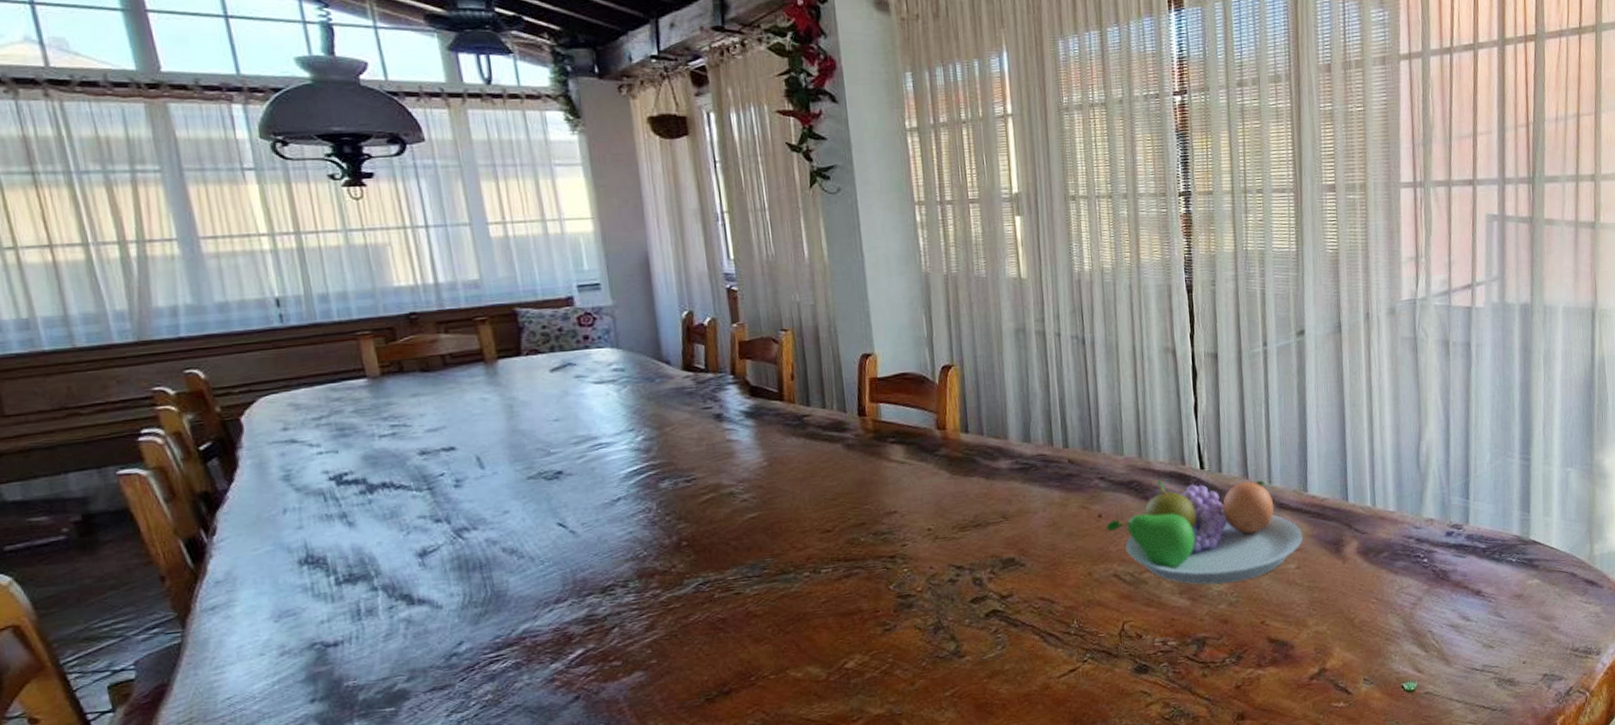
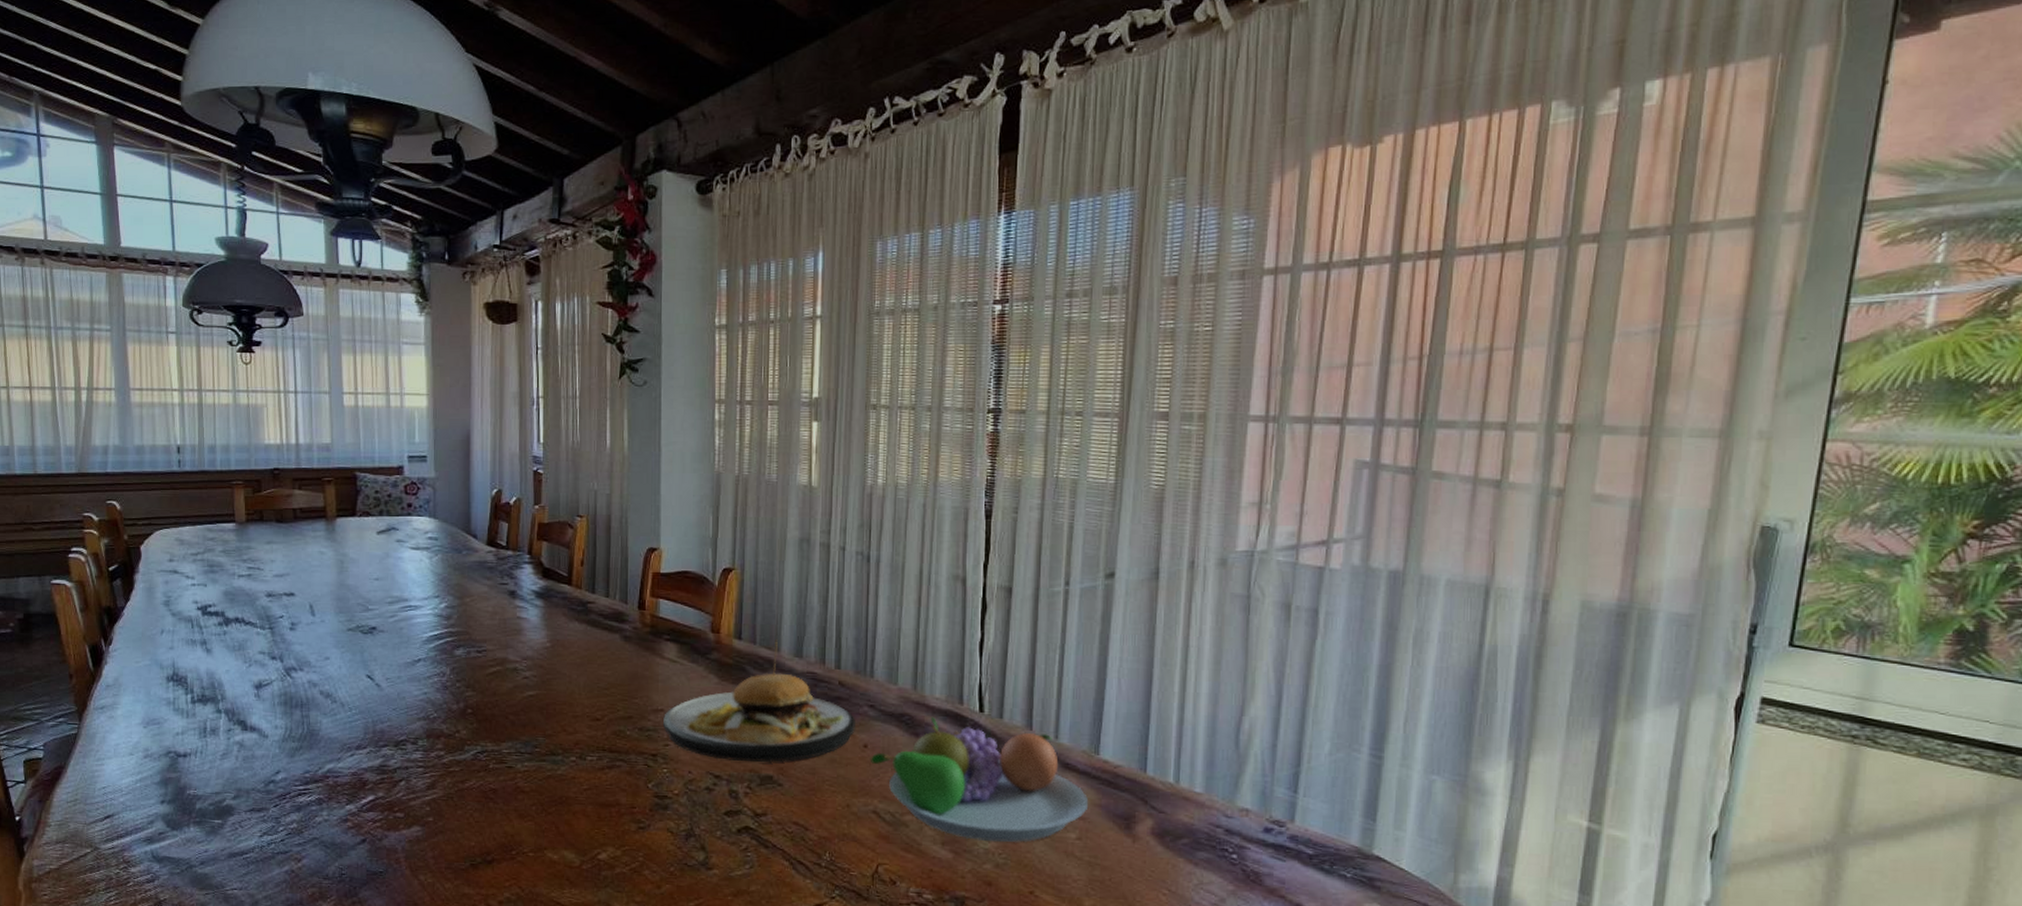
plate: none [897,428,1089,551] -> present [663,639,855,763]

